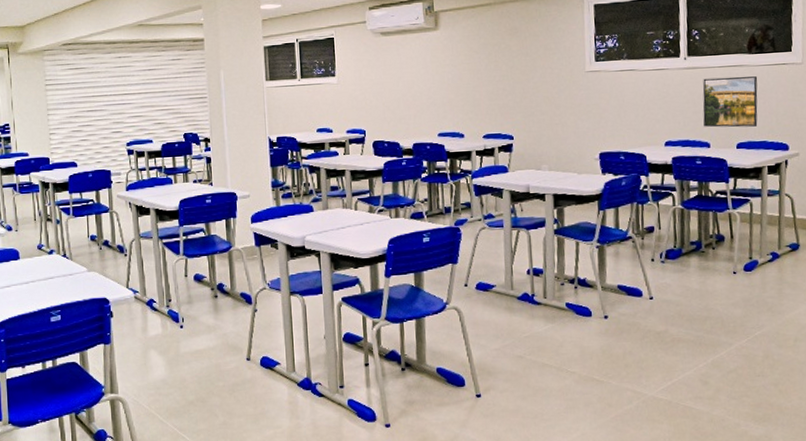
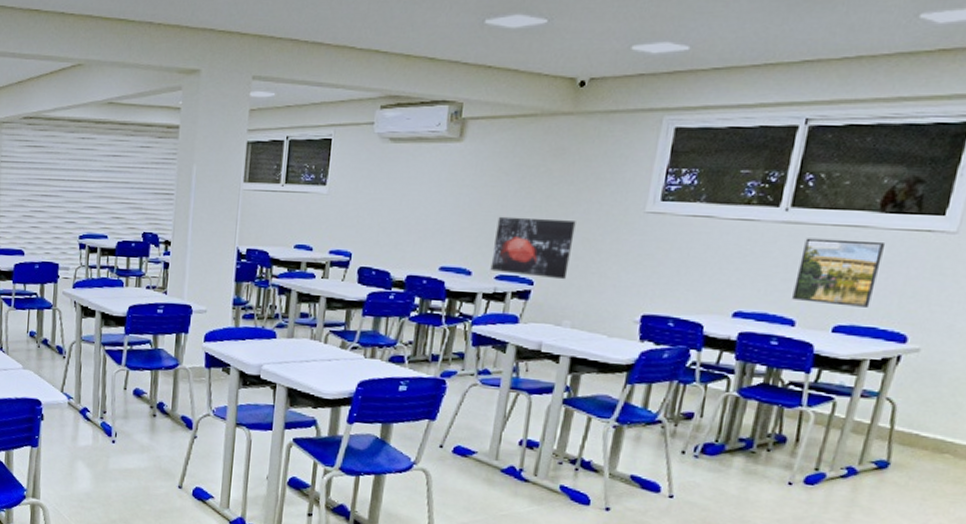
wall art: none [476,84,538,133] -> present [490,216,576,280]

